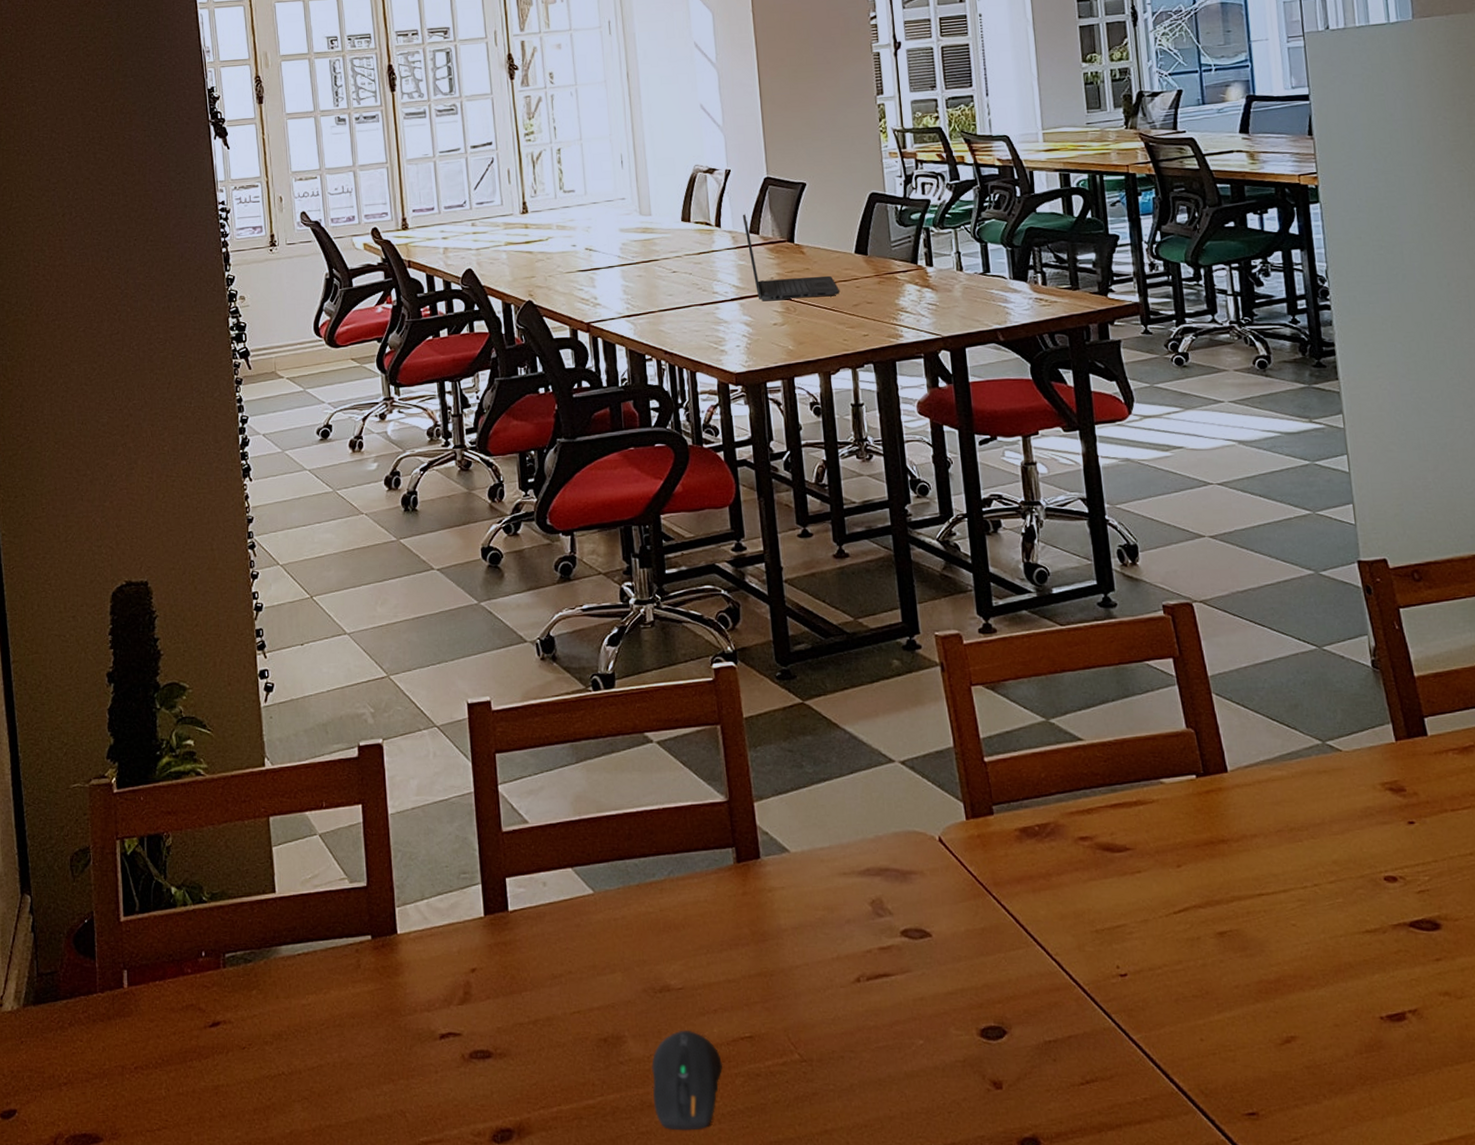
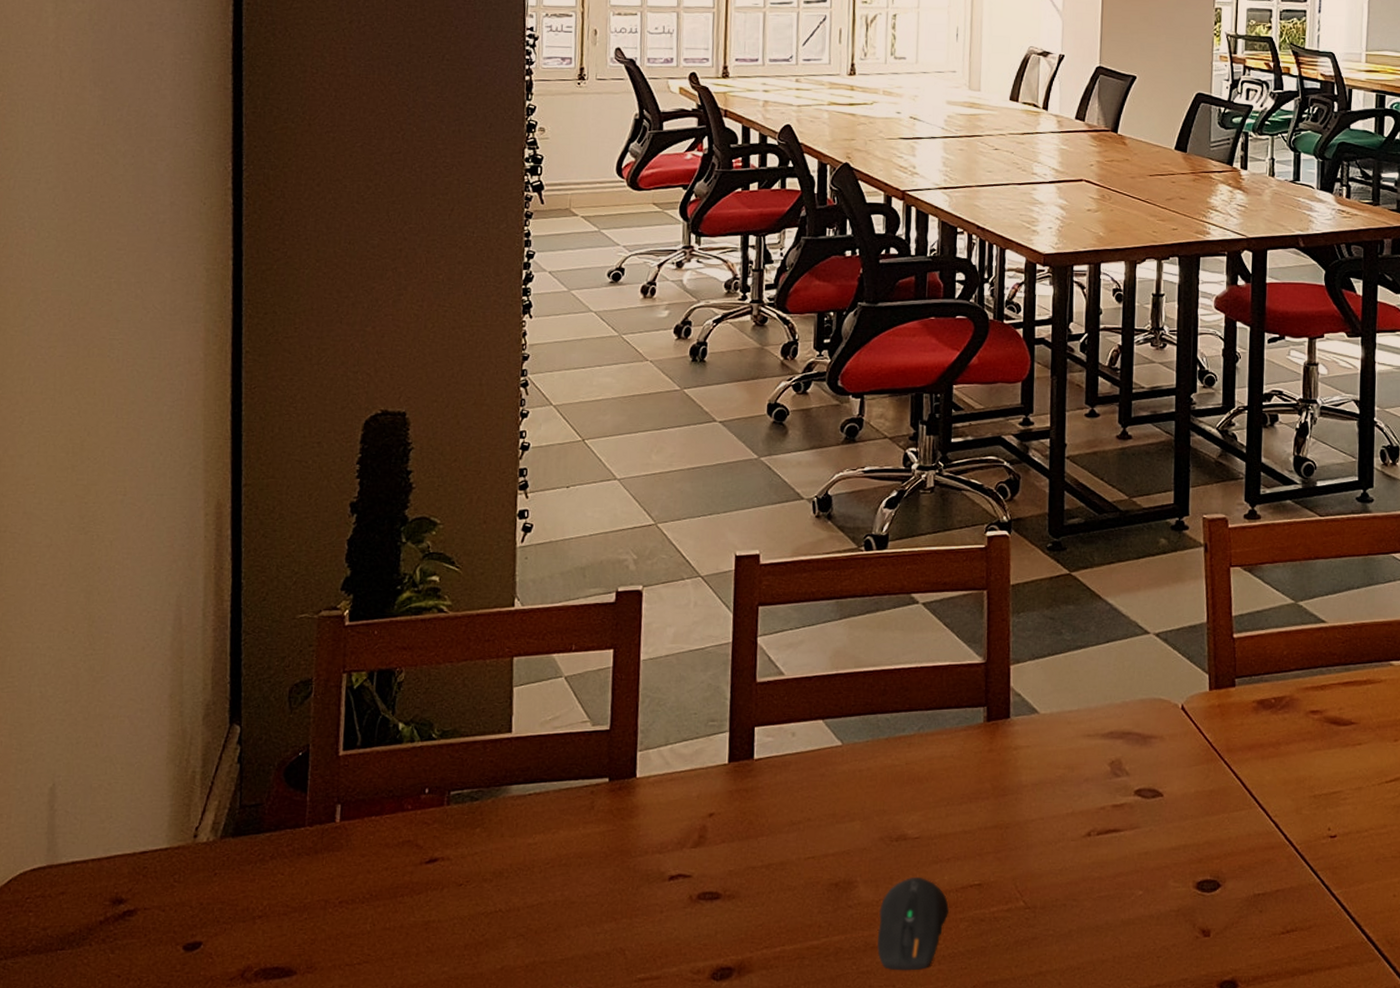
laptop: present [742,214,839,302] -> none [1070,100,1155,189]

